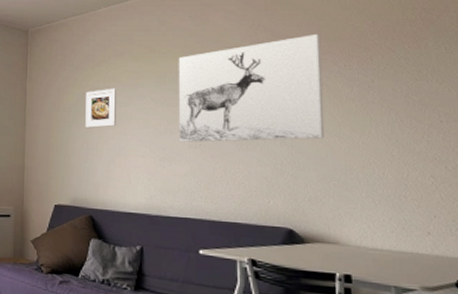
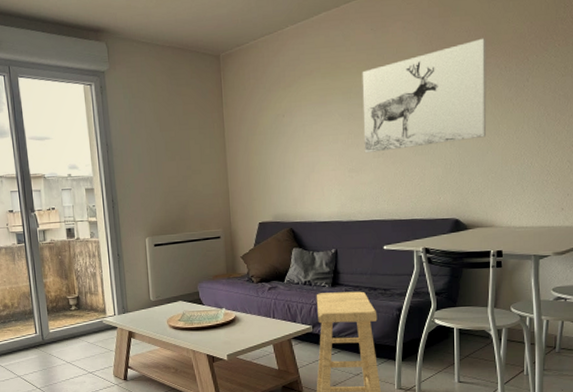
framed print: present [85,88,118,128] -> none [280,107,310,148]

